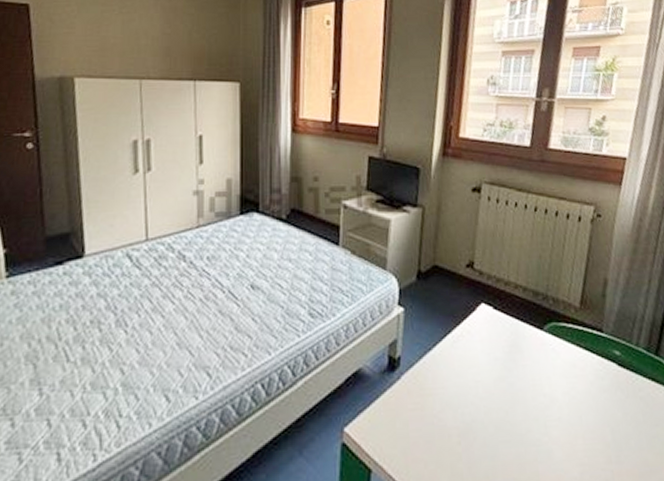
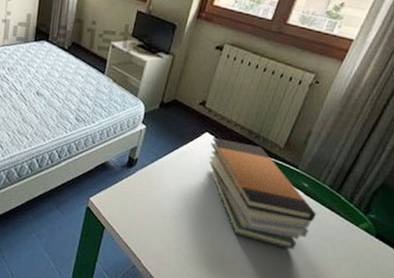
book stack: none [490,309,640,450] -> present [209,138,317,250]

